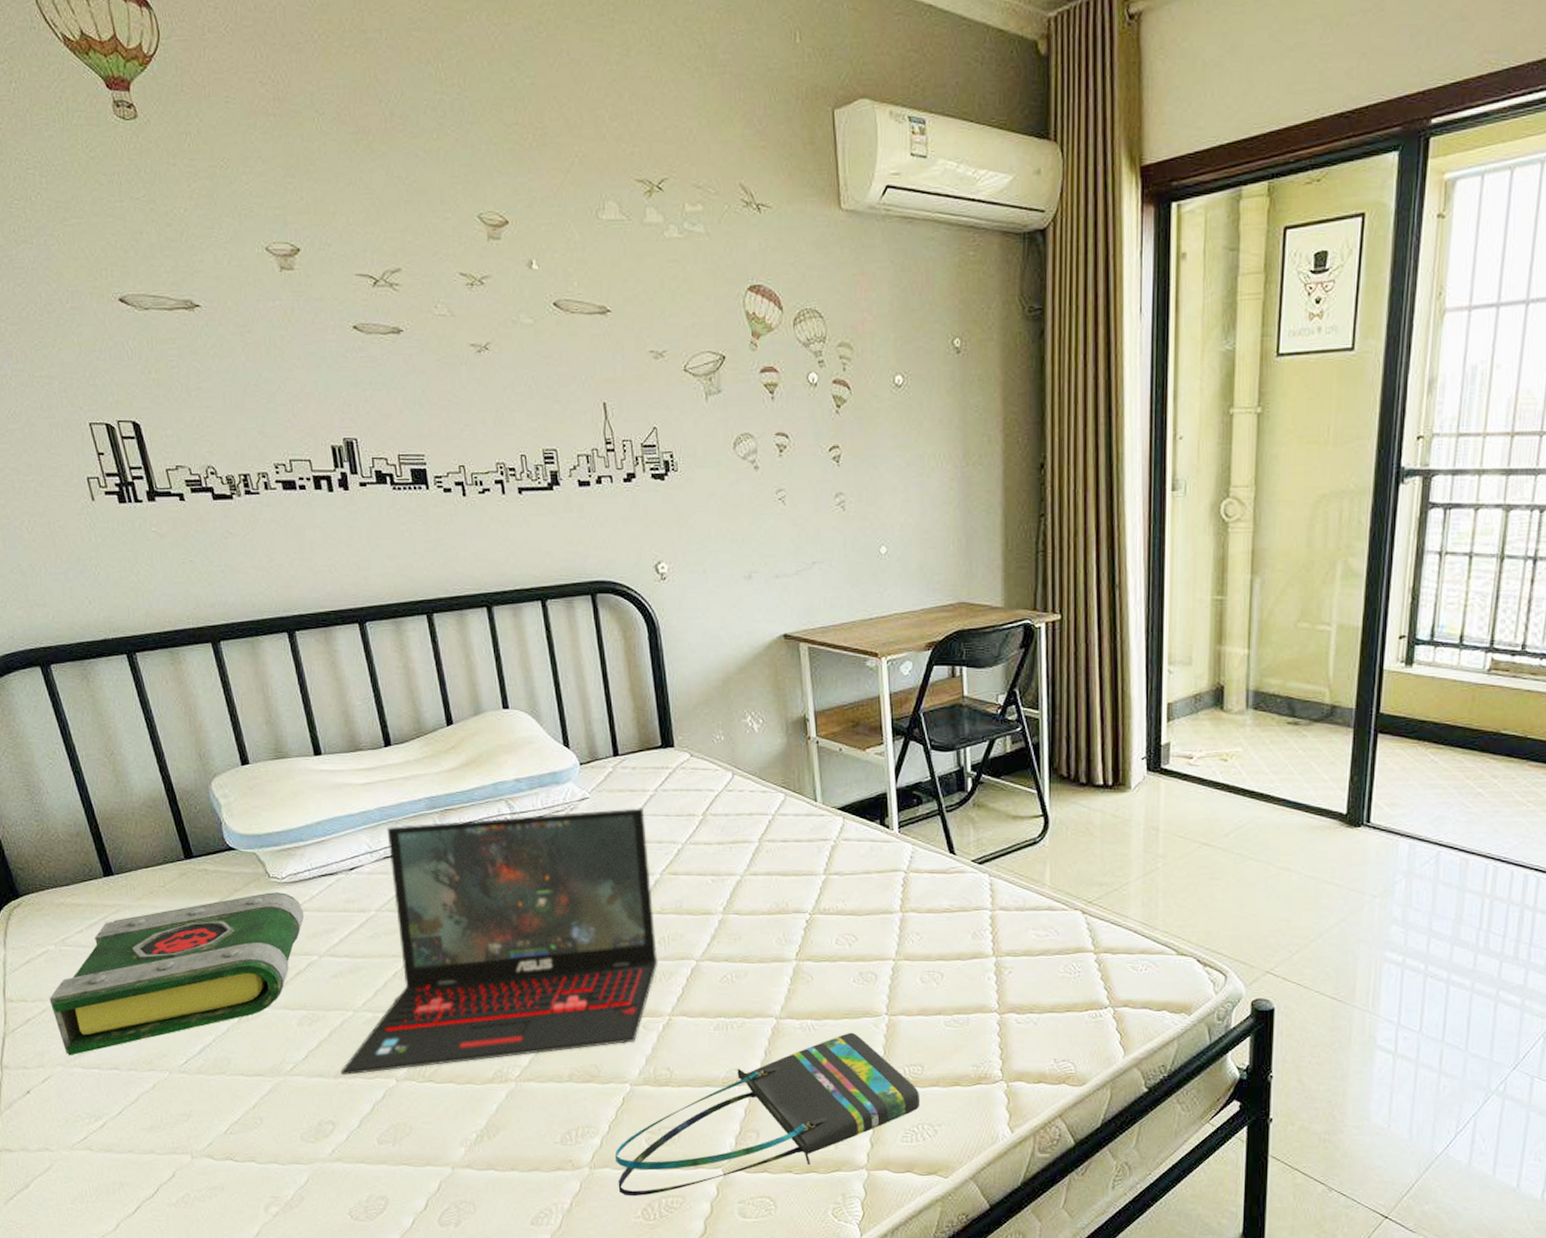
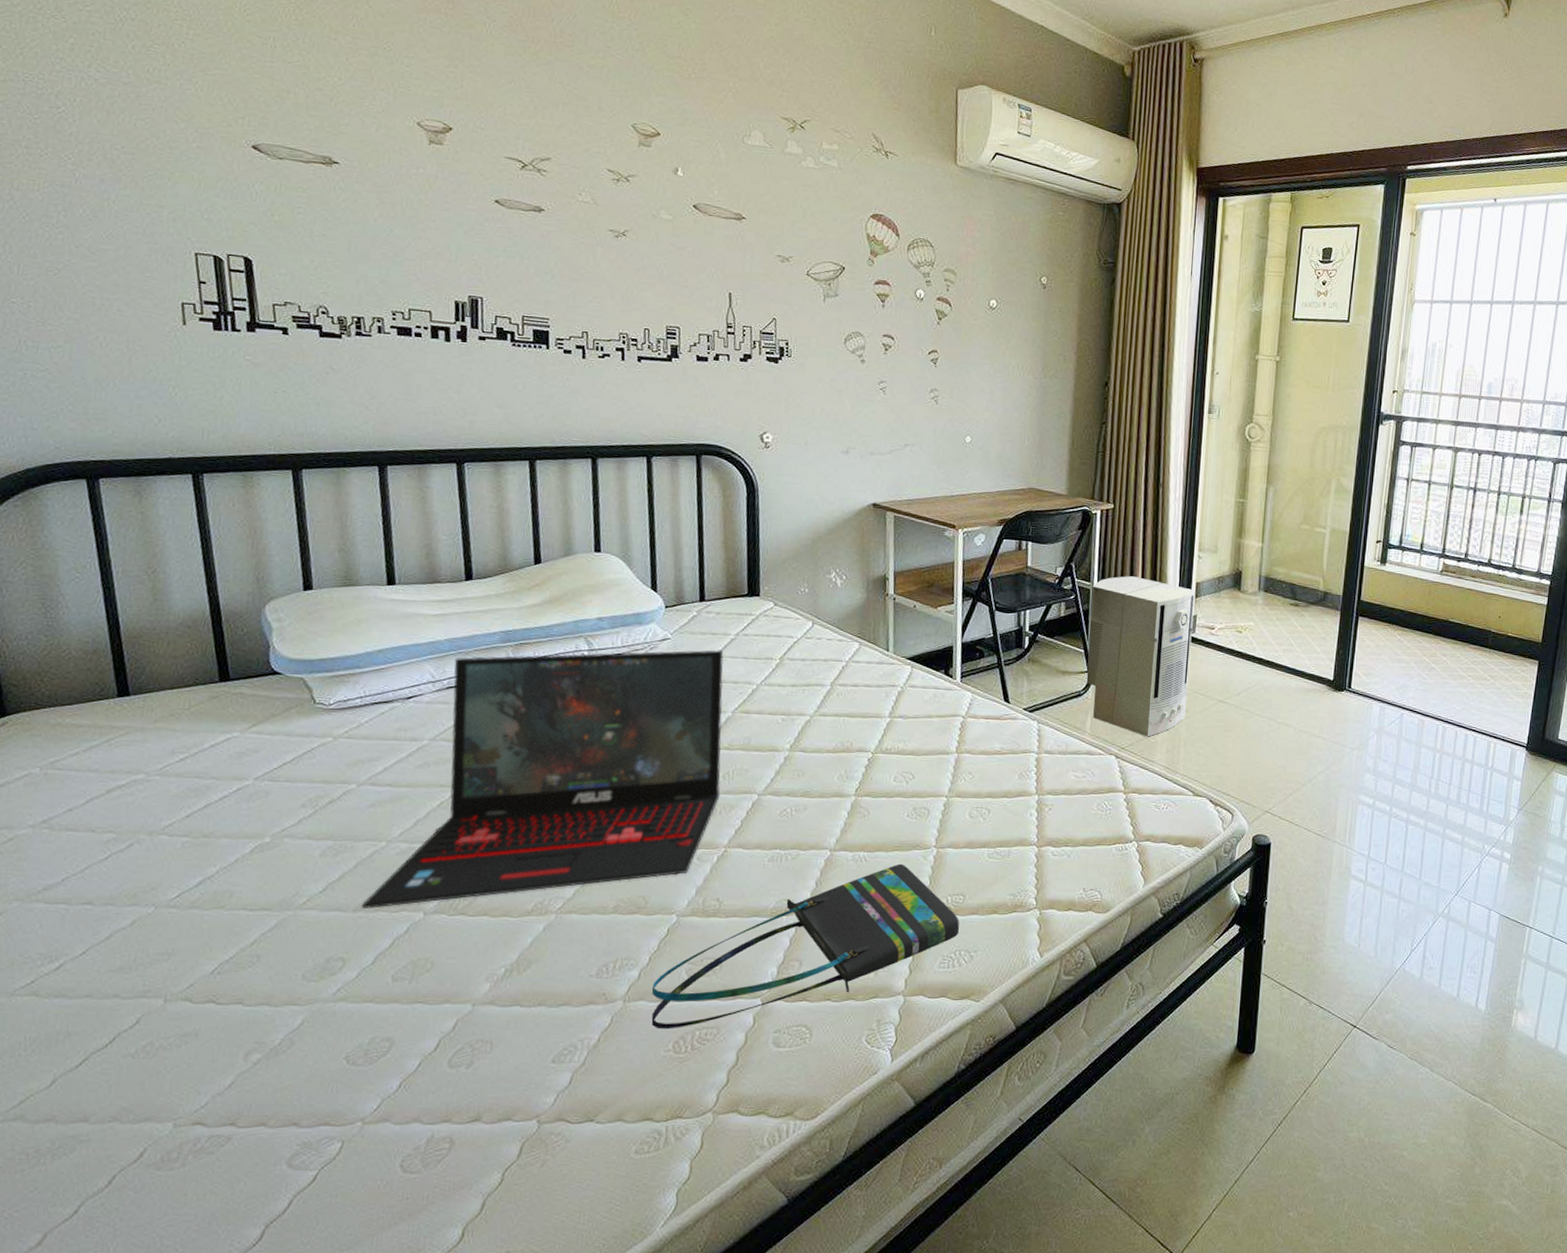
book: present [49,892,304,1056] -> none [19,718,349,890]
air purifier: none [1041,700,1167,889] -> present [1086,576,1195,737]

